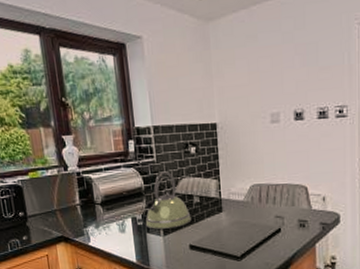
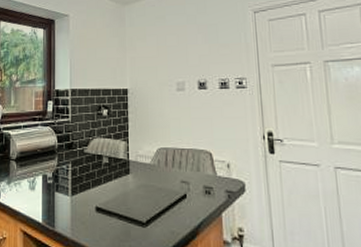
kettle: present [145,171,192,229] -> none [55,131,100,188]

